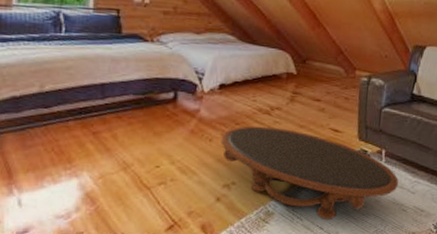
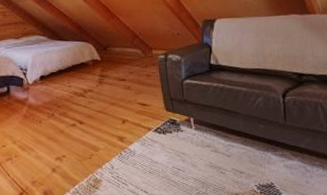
coffee table: present [221,126,399,220] -> none [48,106,213,185]

